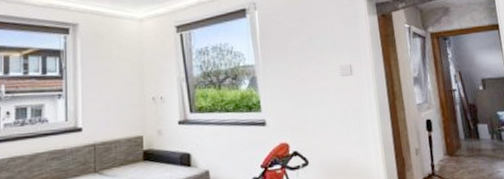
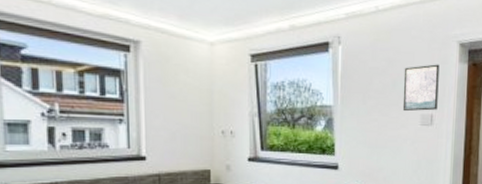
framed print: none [317,18,355,65] -> present [402,64,440,112]

